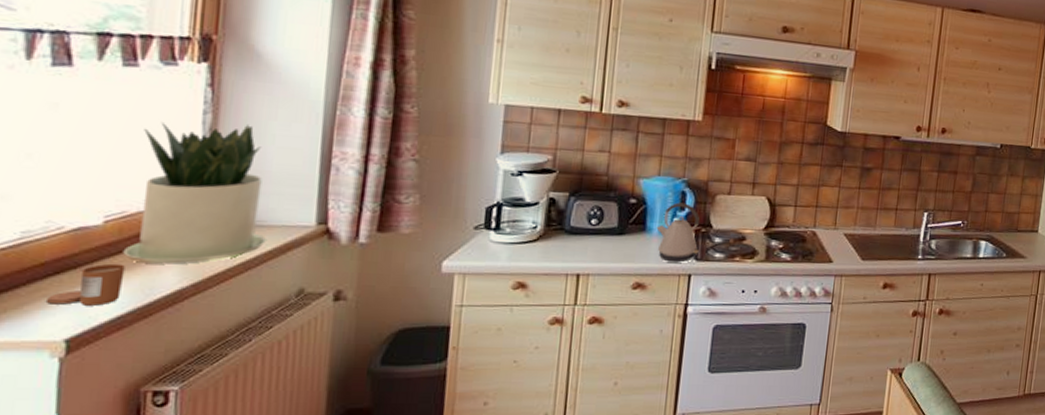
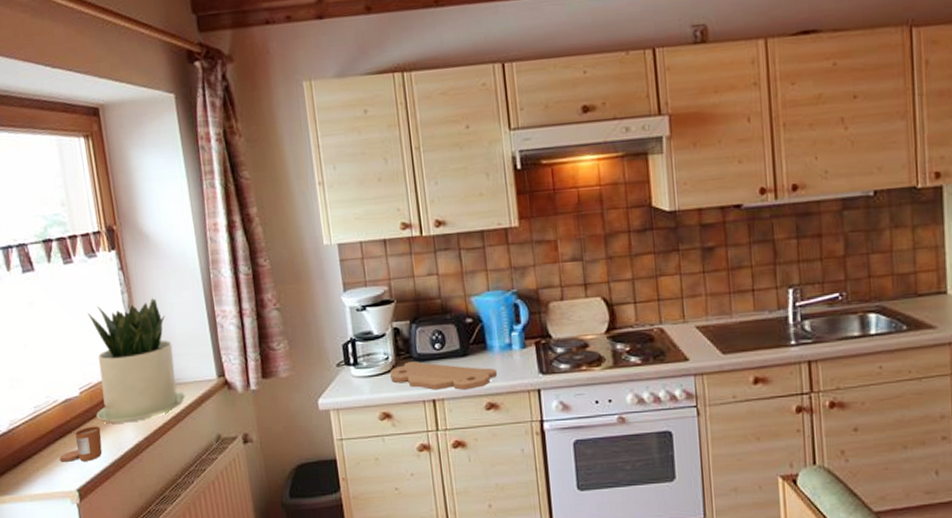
cutting board: none [535,233,651,268] -> present [390,361,497,390]
kettle: present [656,202,701,263] -> none [496,315,543,379]

